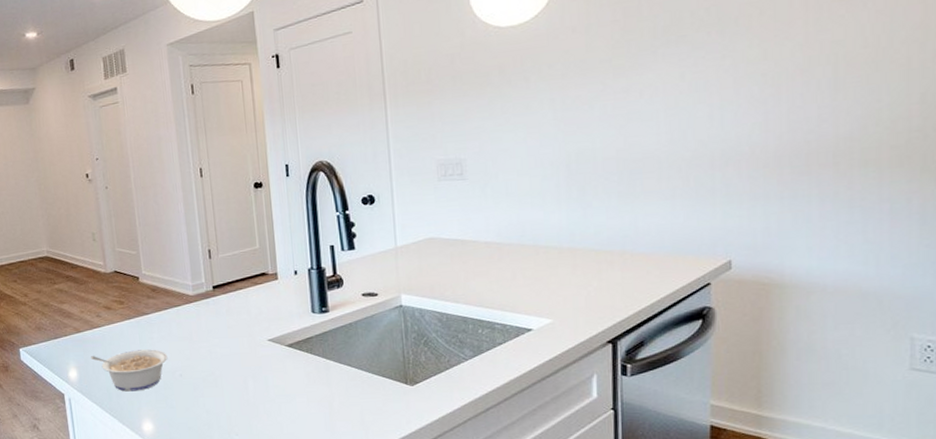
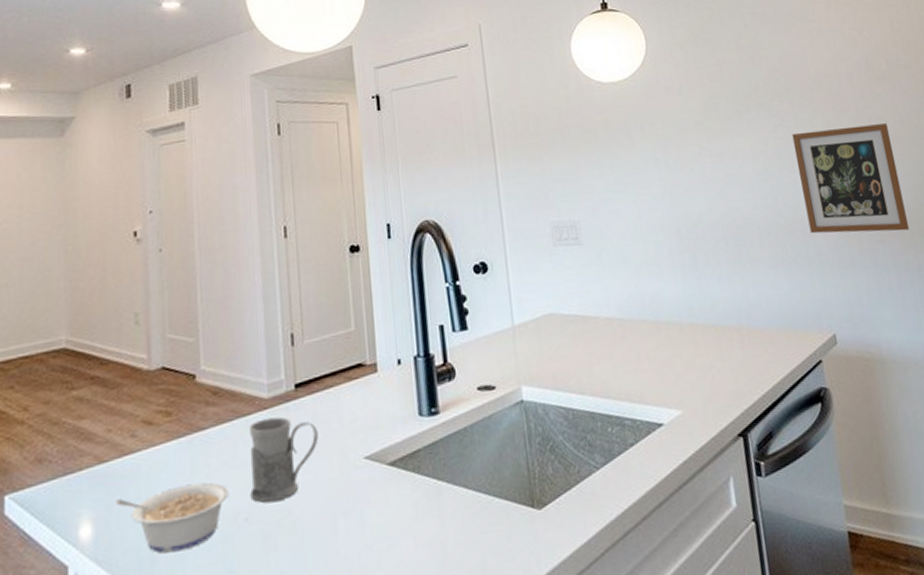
mug: none [179,308,232,366] -> present [248,416,319,503]
picture frame: none [716,48,849,167] -> present [792,123,910,234]

